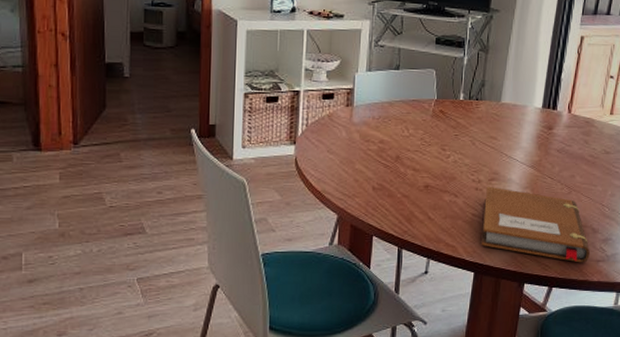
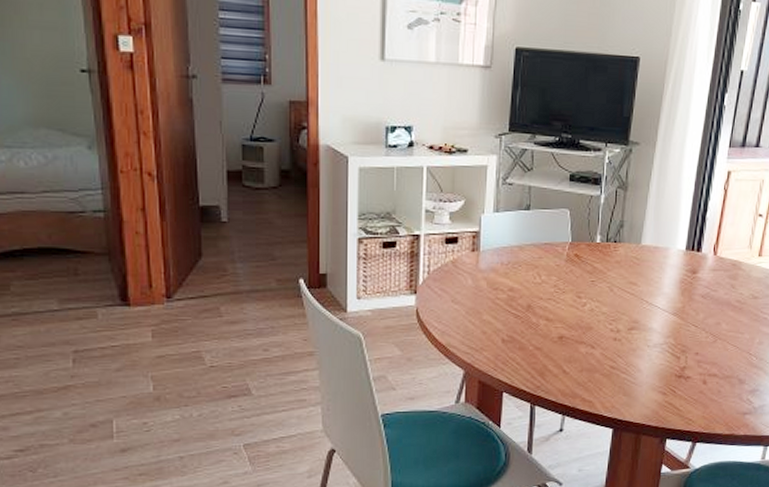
notebook: present [481,186,590,263] -> none [620,336,736,416]

